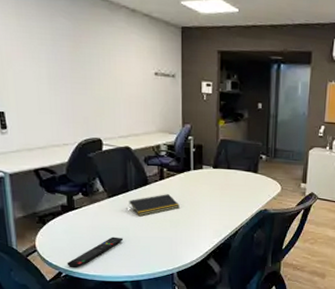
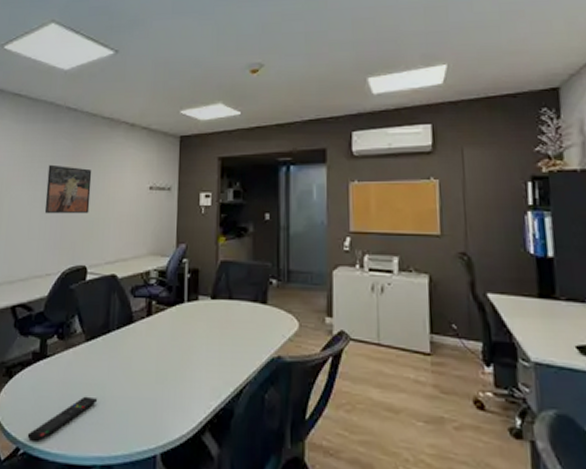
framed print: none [49,42,98,93] -> present [44,164,92,214]
notepad: present [128,194,180,217] -> none [107,335,169,367]

